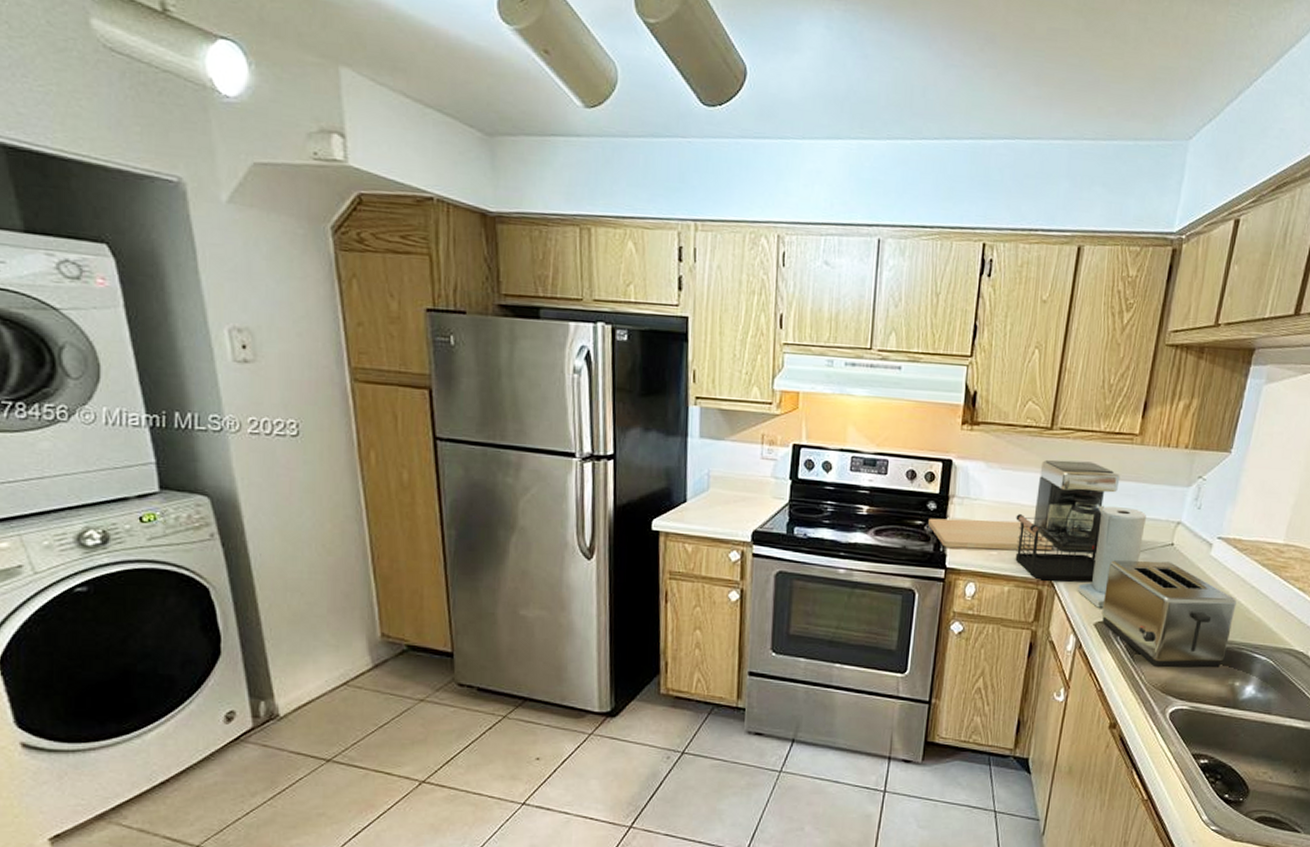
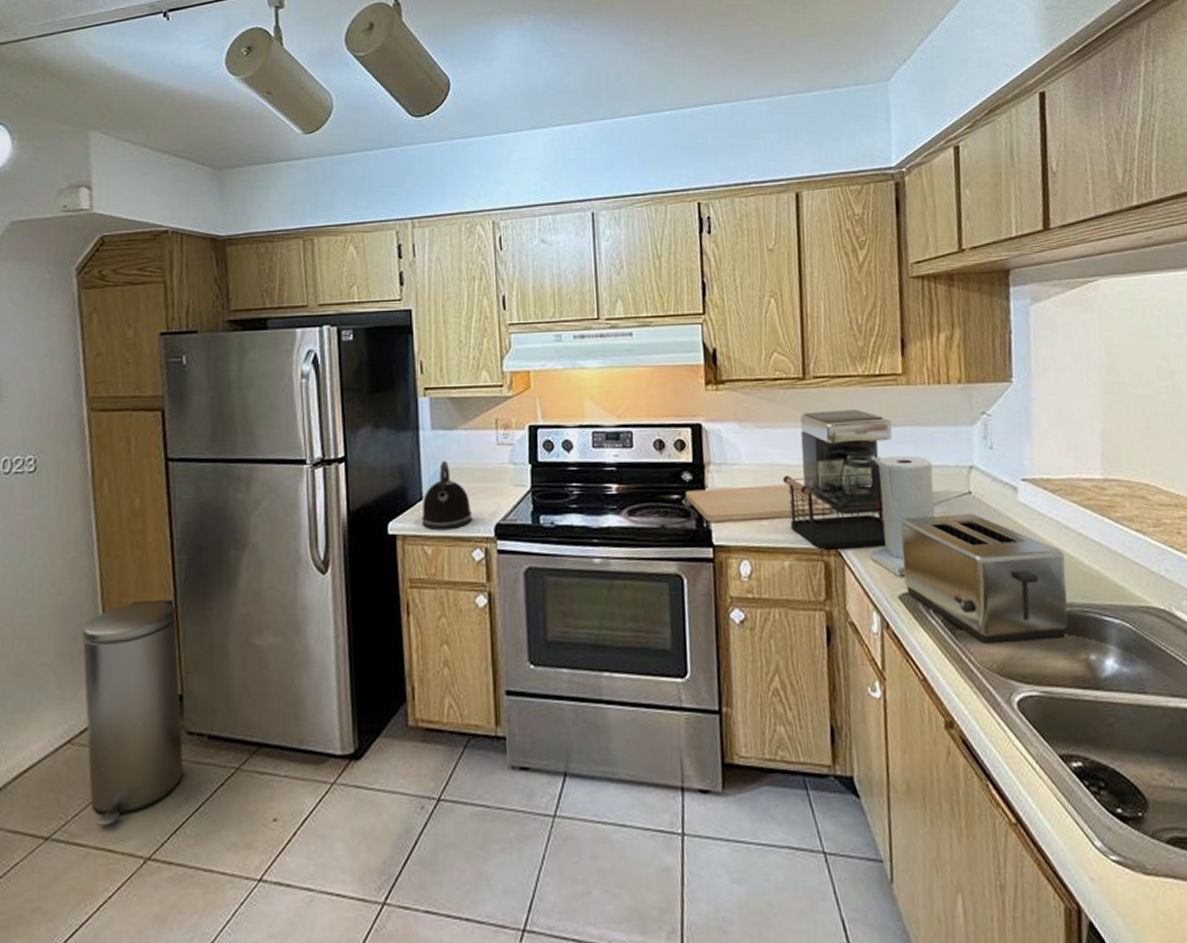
pedal bin: none [353,568,455,754] -> present [81,600,184,826]
kettle: none [684,468,733,532] -> present [421,461,473,531]

